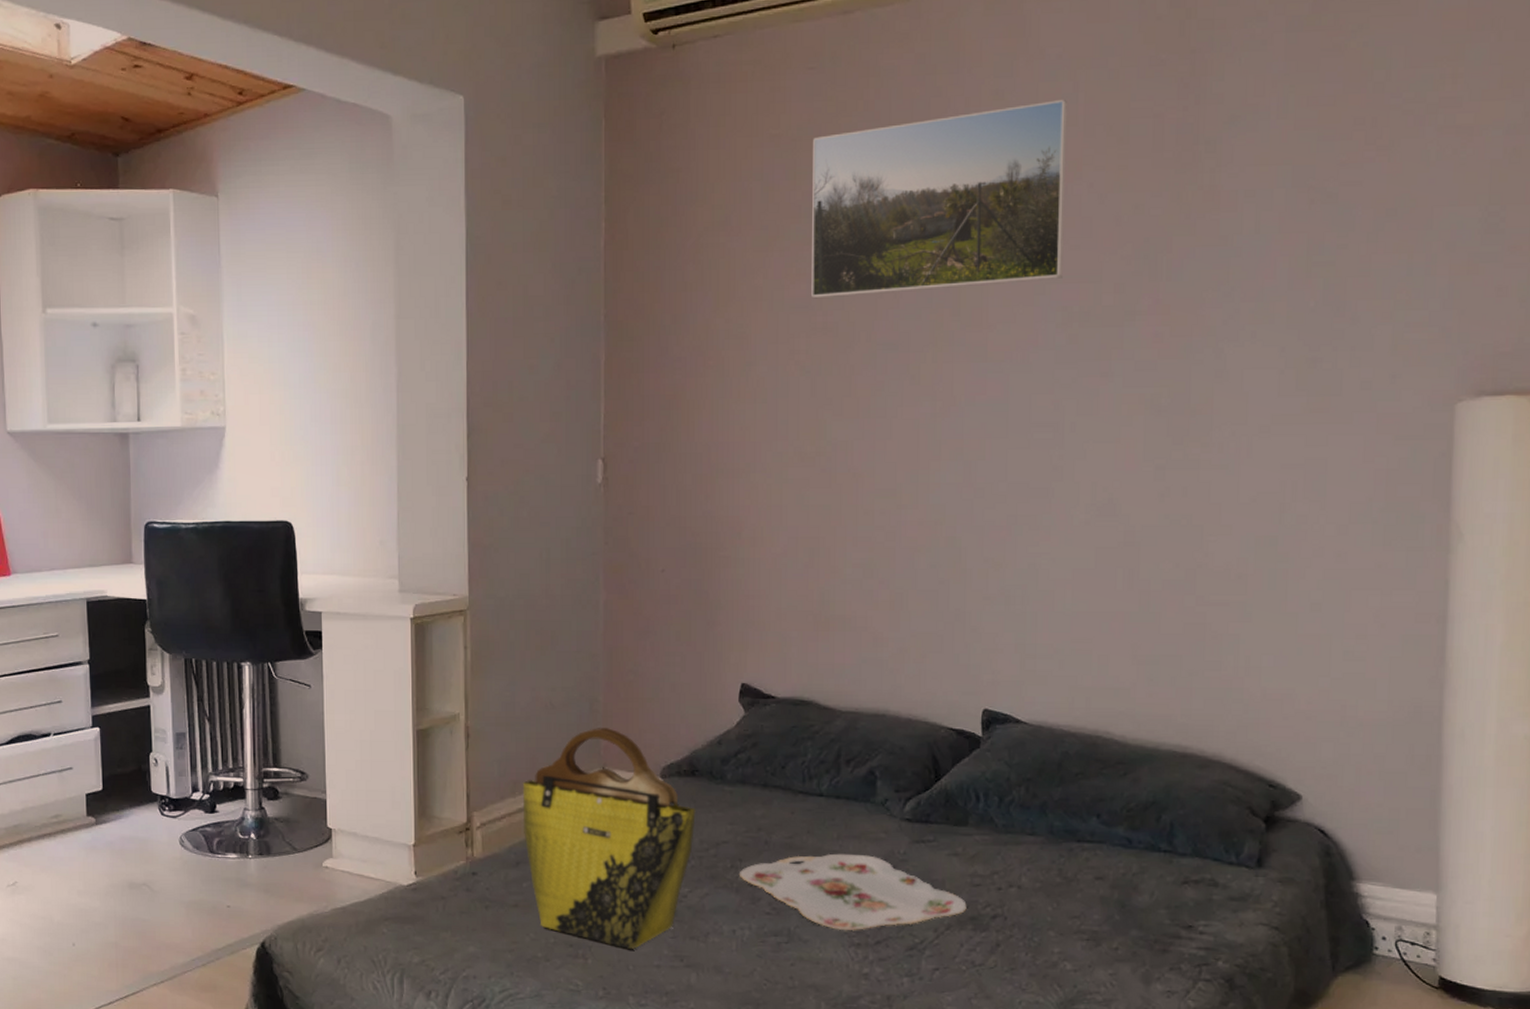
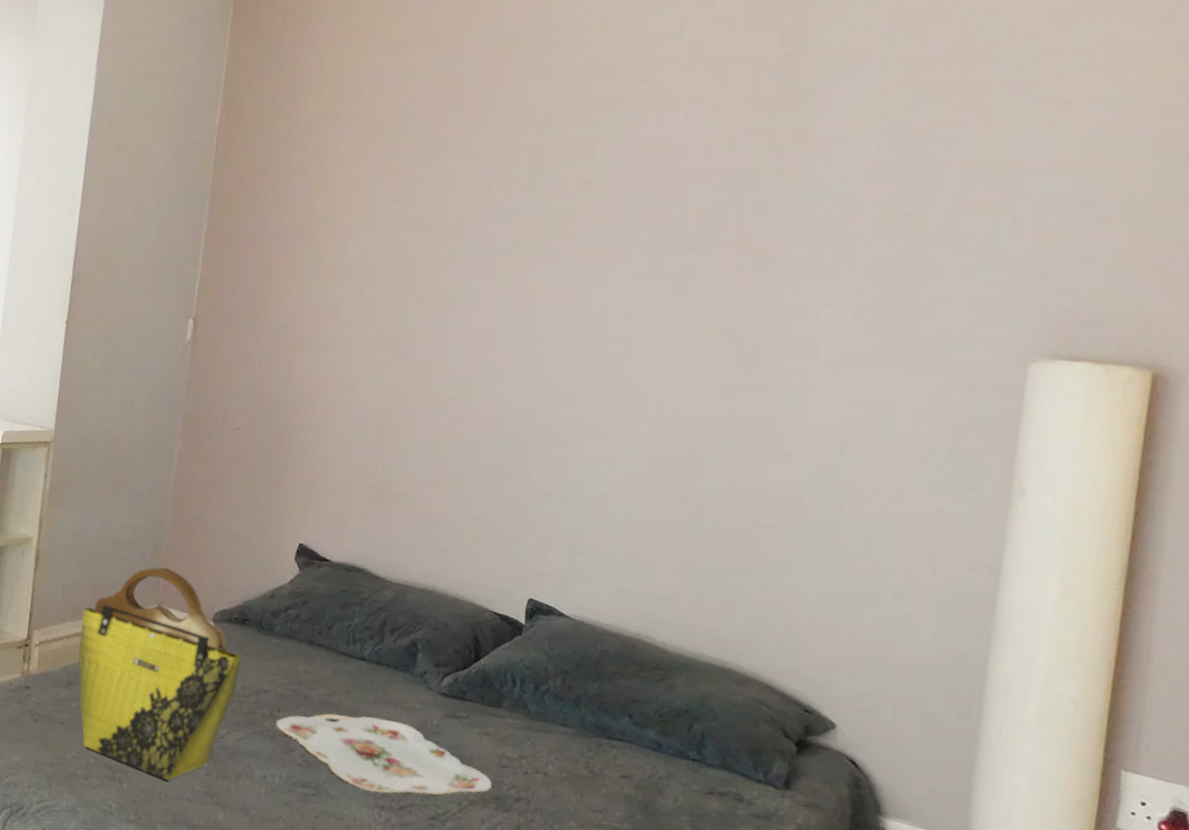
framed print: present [812,99,1068,299] -> none [407,34,673,201]

